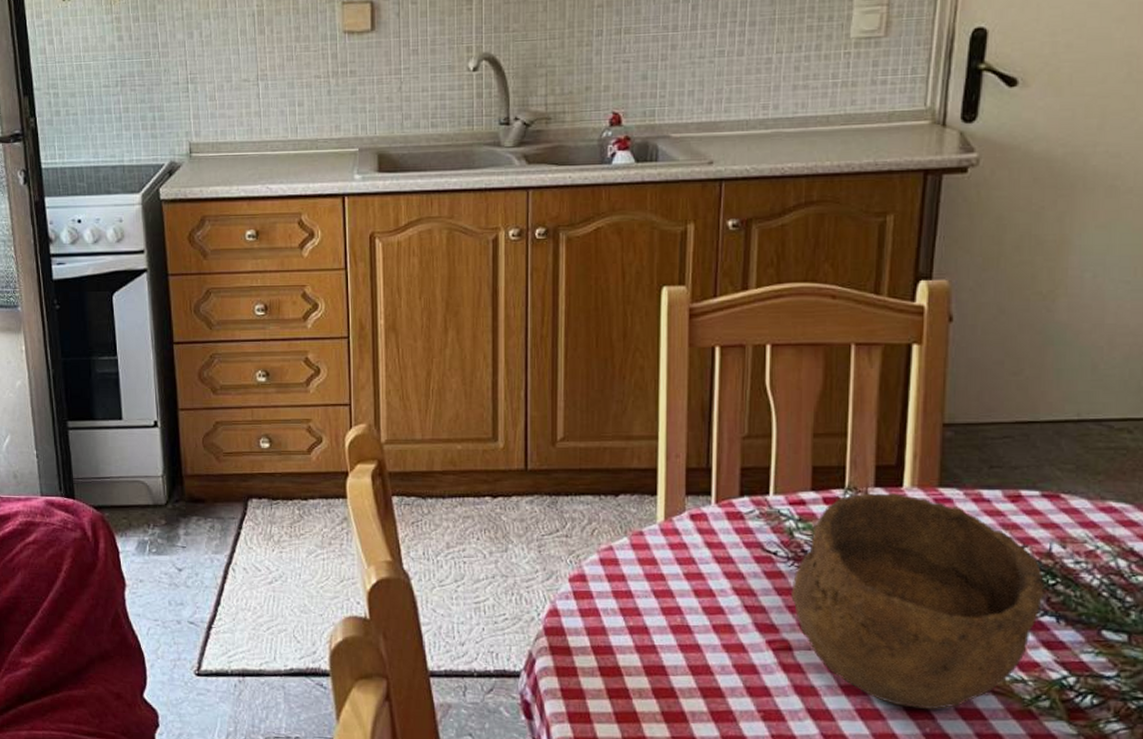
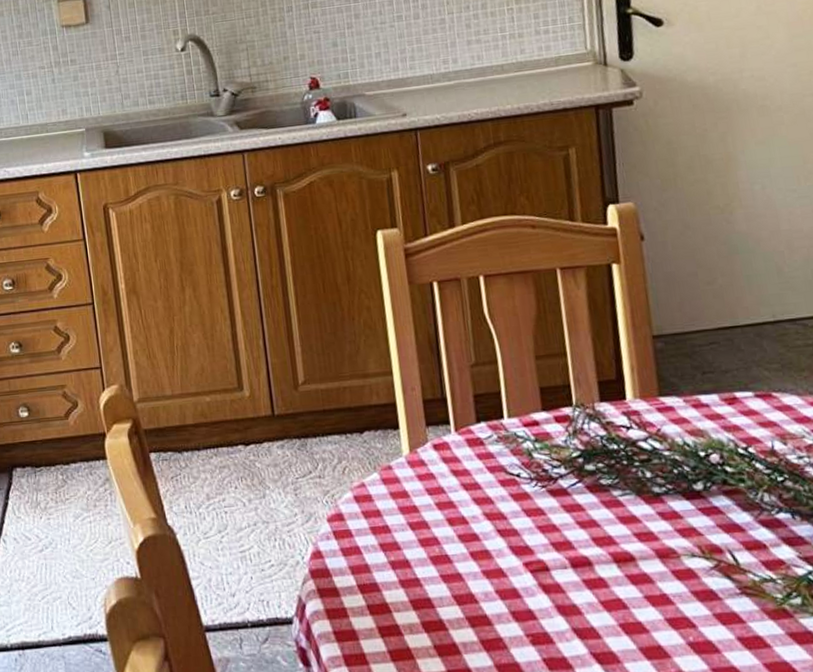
bowl: present [791,493,1044,710] -> none [539,406,776,618]

